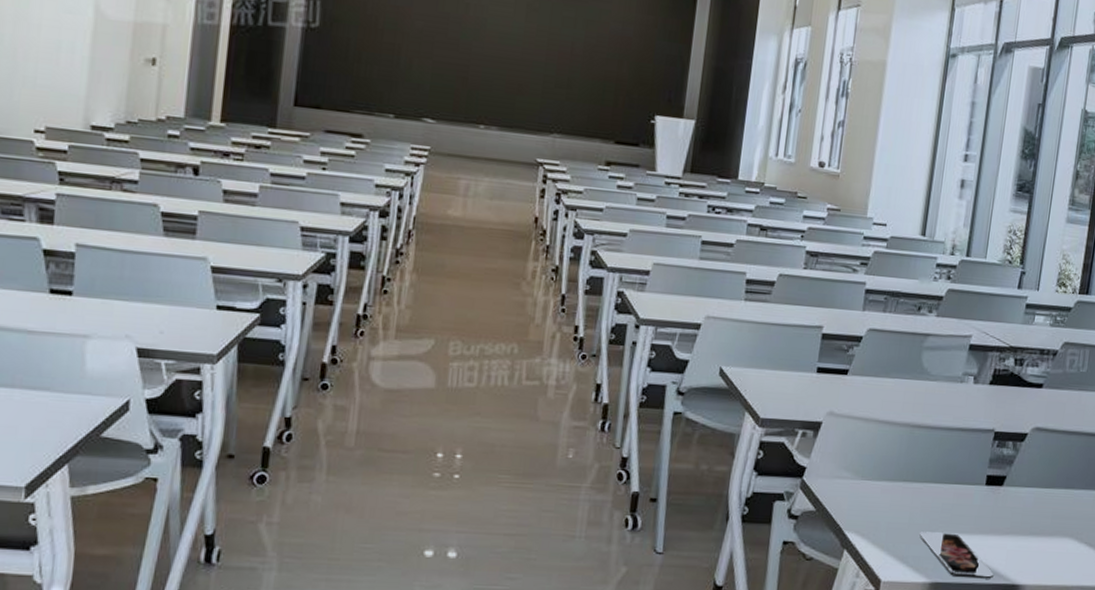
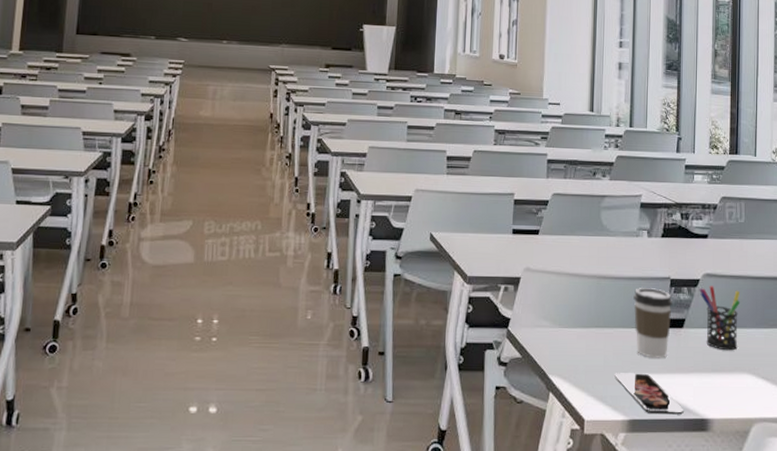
coffee cup: none [948,438,994,518] -> present [633,287,672,358]
pen holder: none [1026,441,1071,513] -> present [699,286,741,351]

